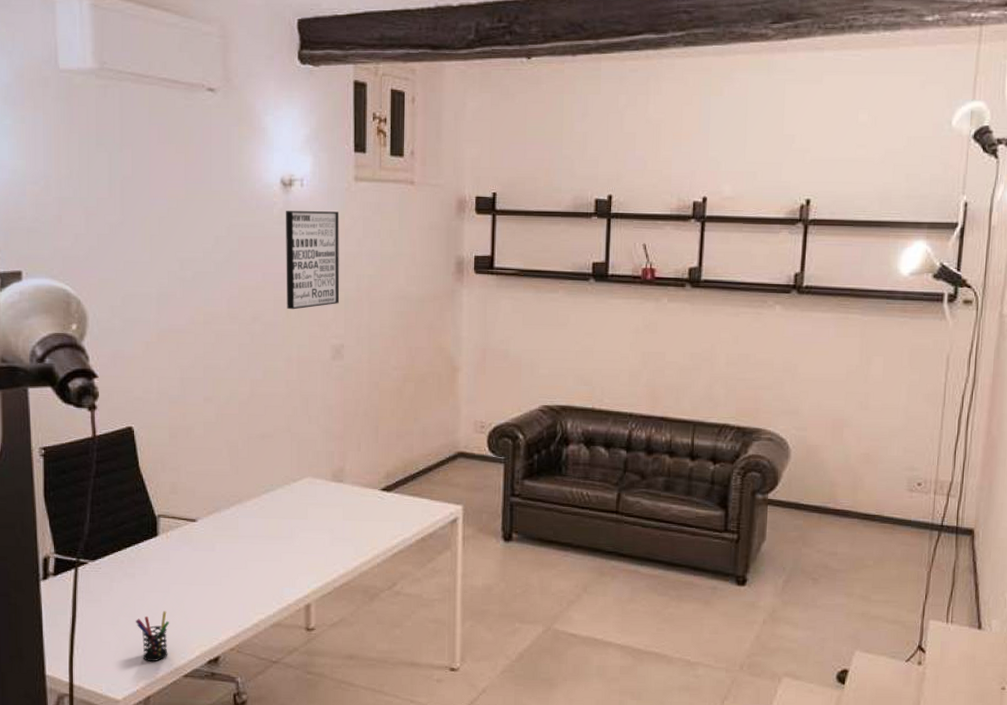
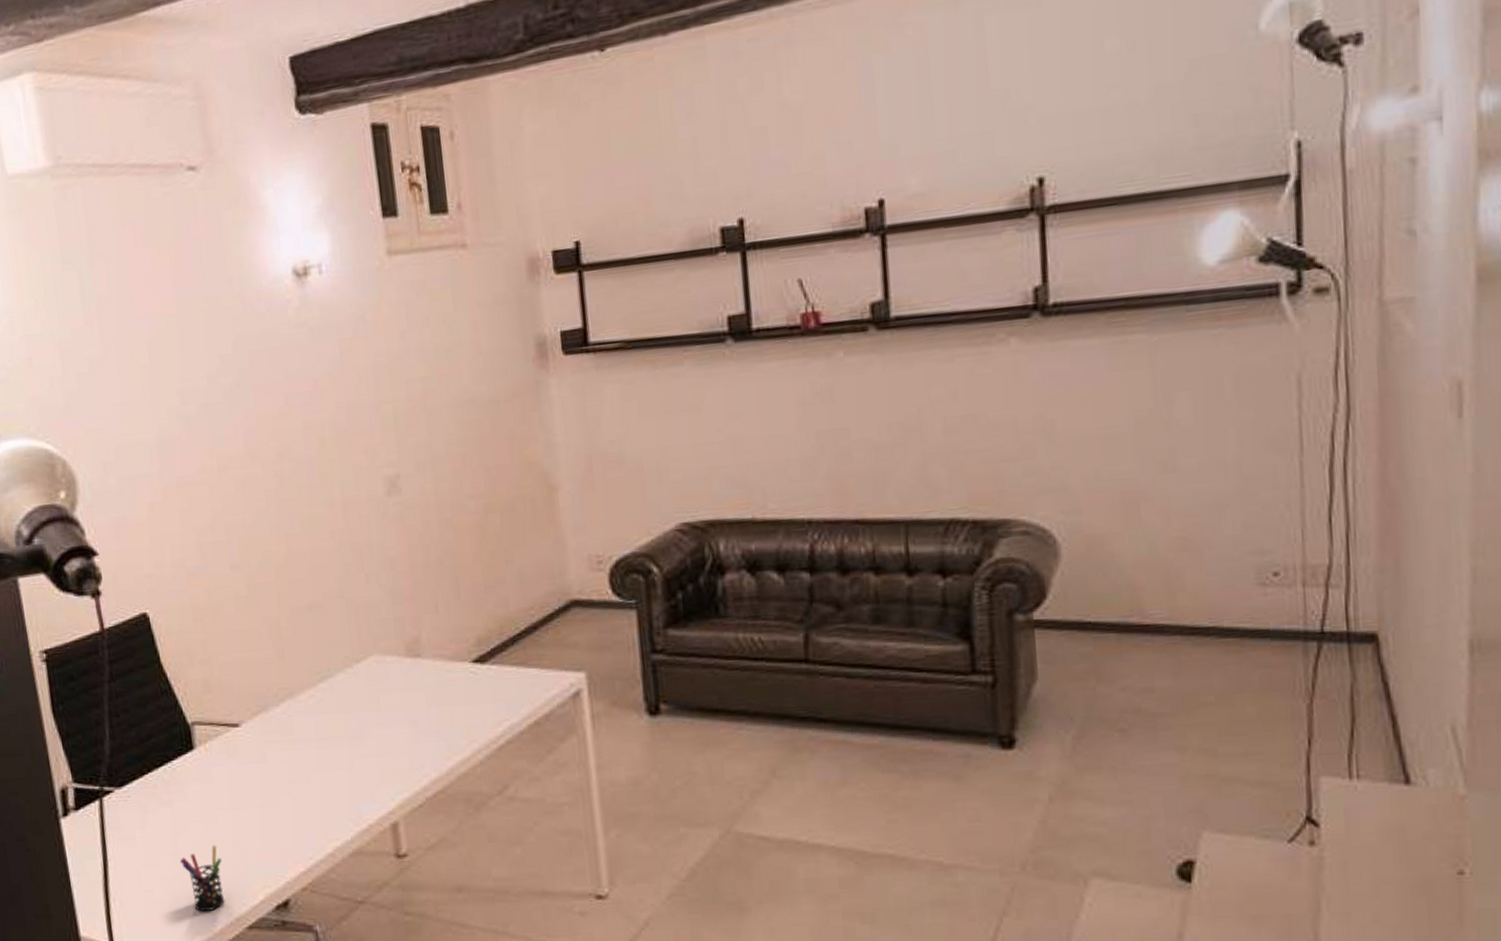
wall art: present [286,211,339,310] -> none [304,300,387,438]

